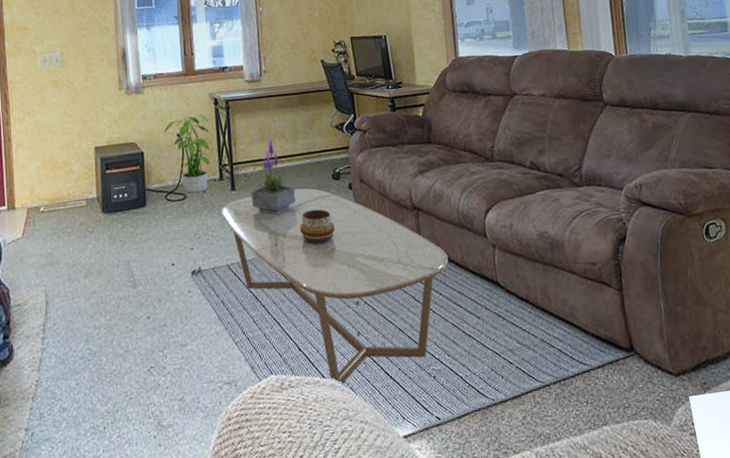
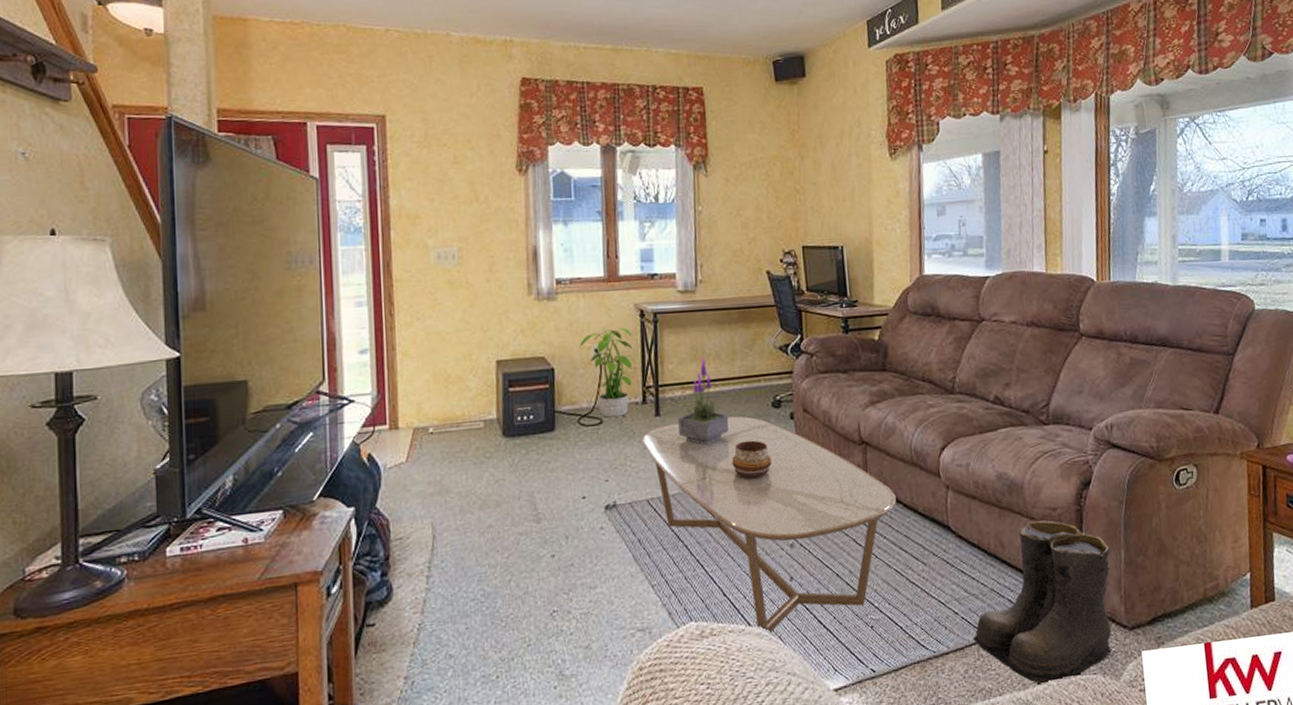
boots: none [528,274,664,430] -> present [973,520,1116,685]

